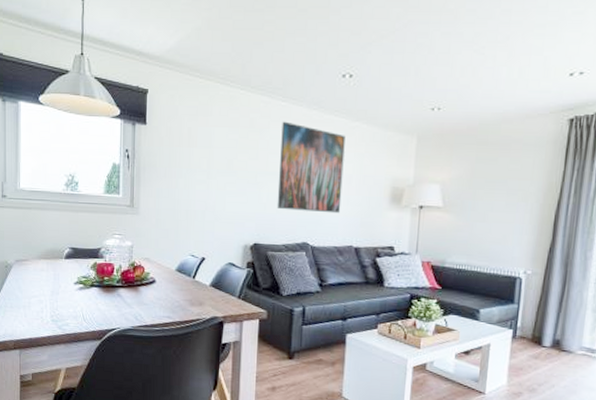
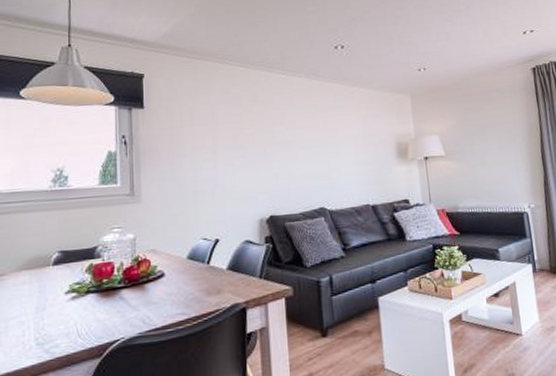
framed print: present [277,121,345,214] -> none [284,92,353,178]

